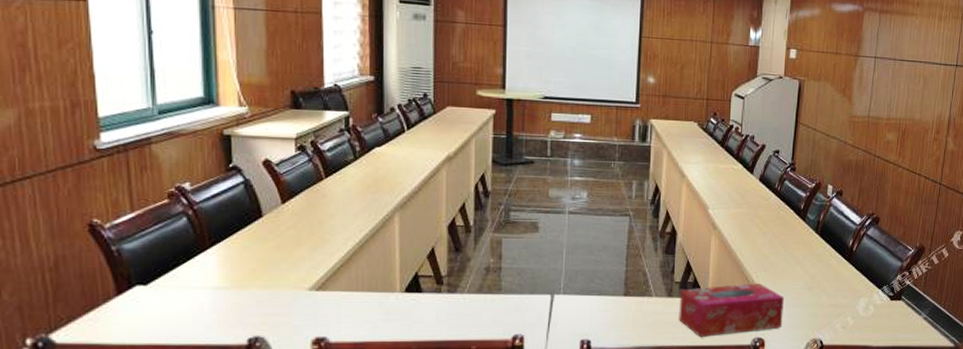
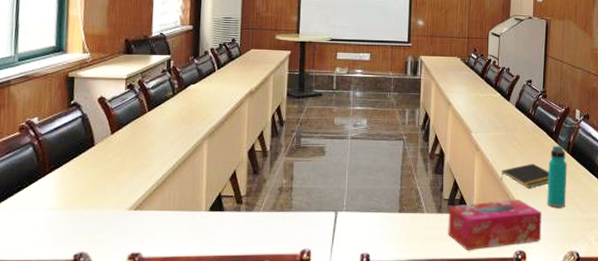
notepad: none [740,244,795,271] -> present [501,163,549,188]
water bottle: none [790,224,815,293] -> present [547,145,567,208]

